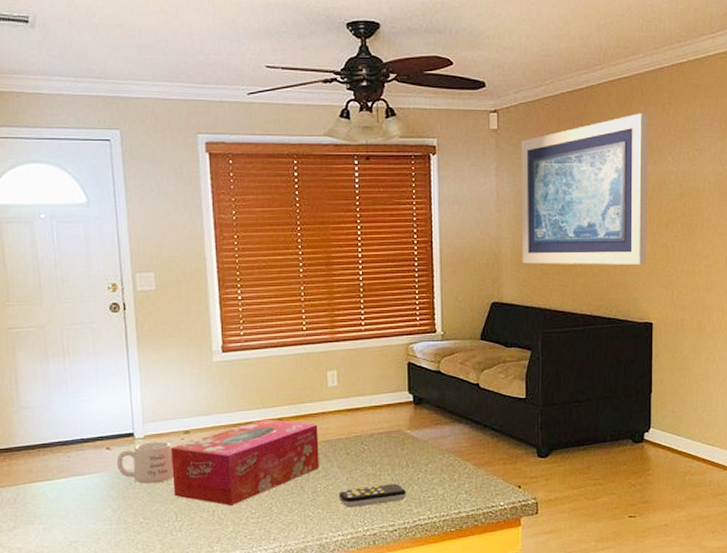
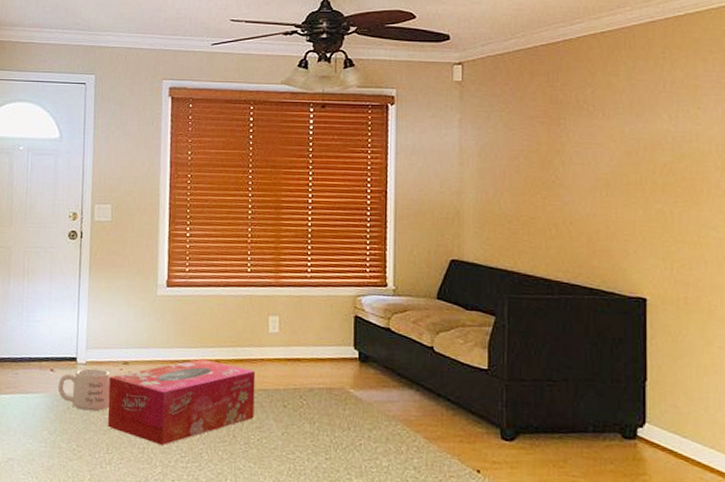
remote control: present [338,483,407,508] -> none [272,445,347,468]
wall art: present [521,113,649,265] -> none [486,68,638,231]

